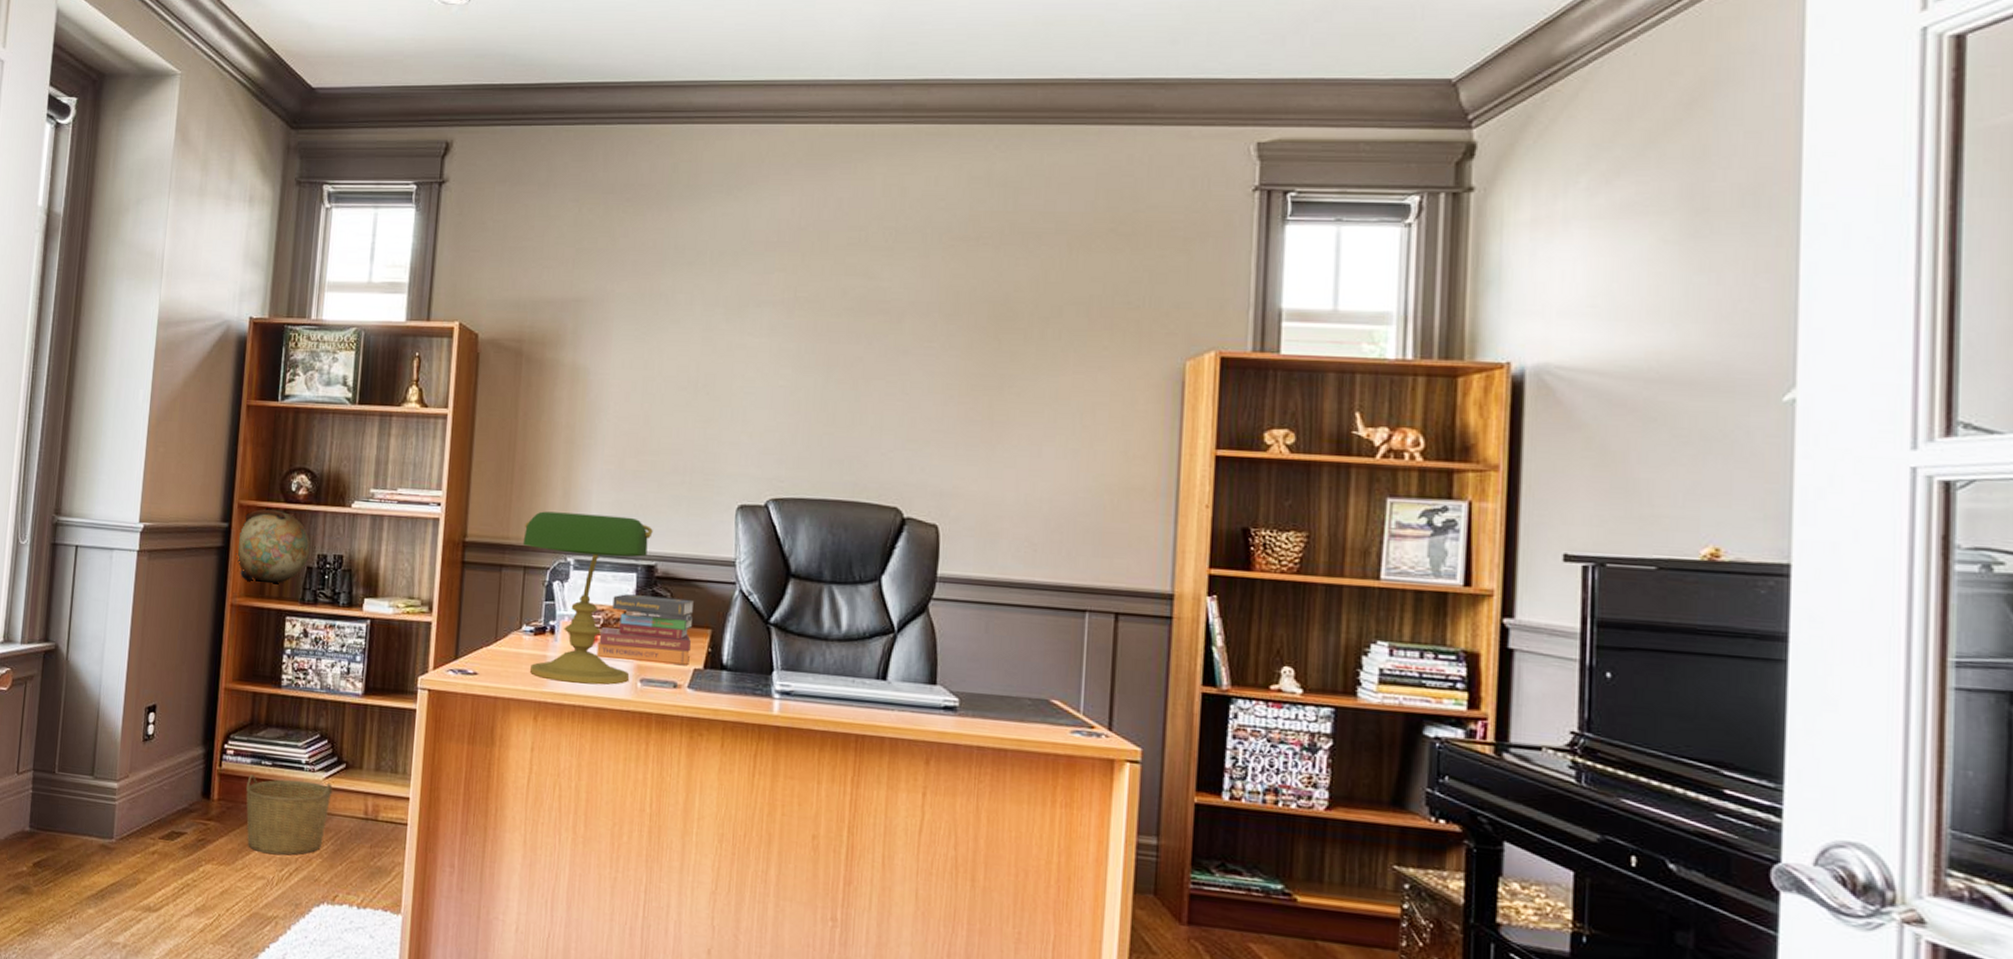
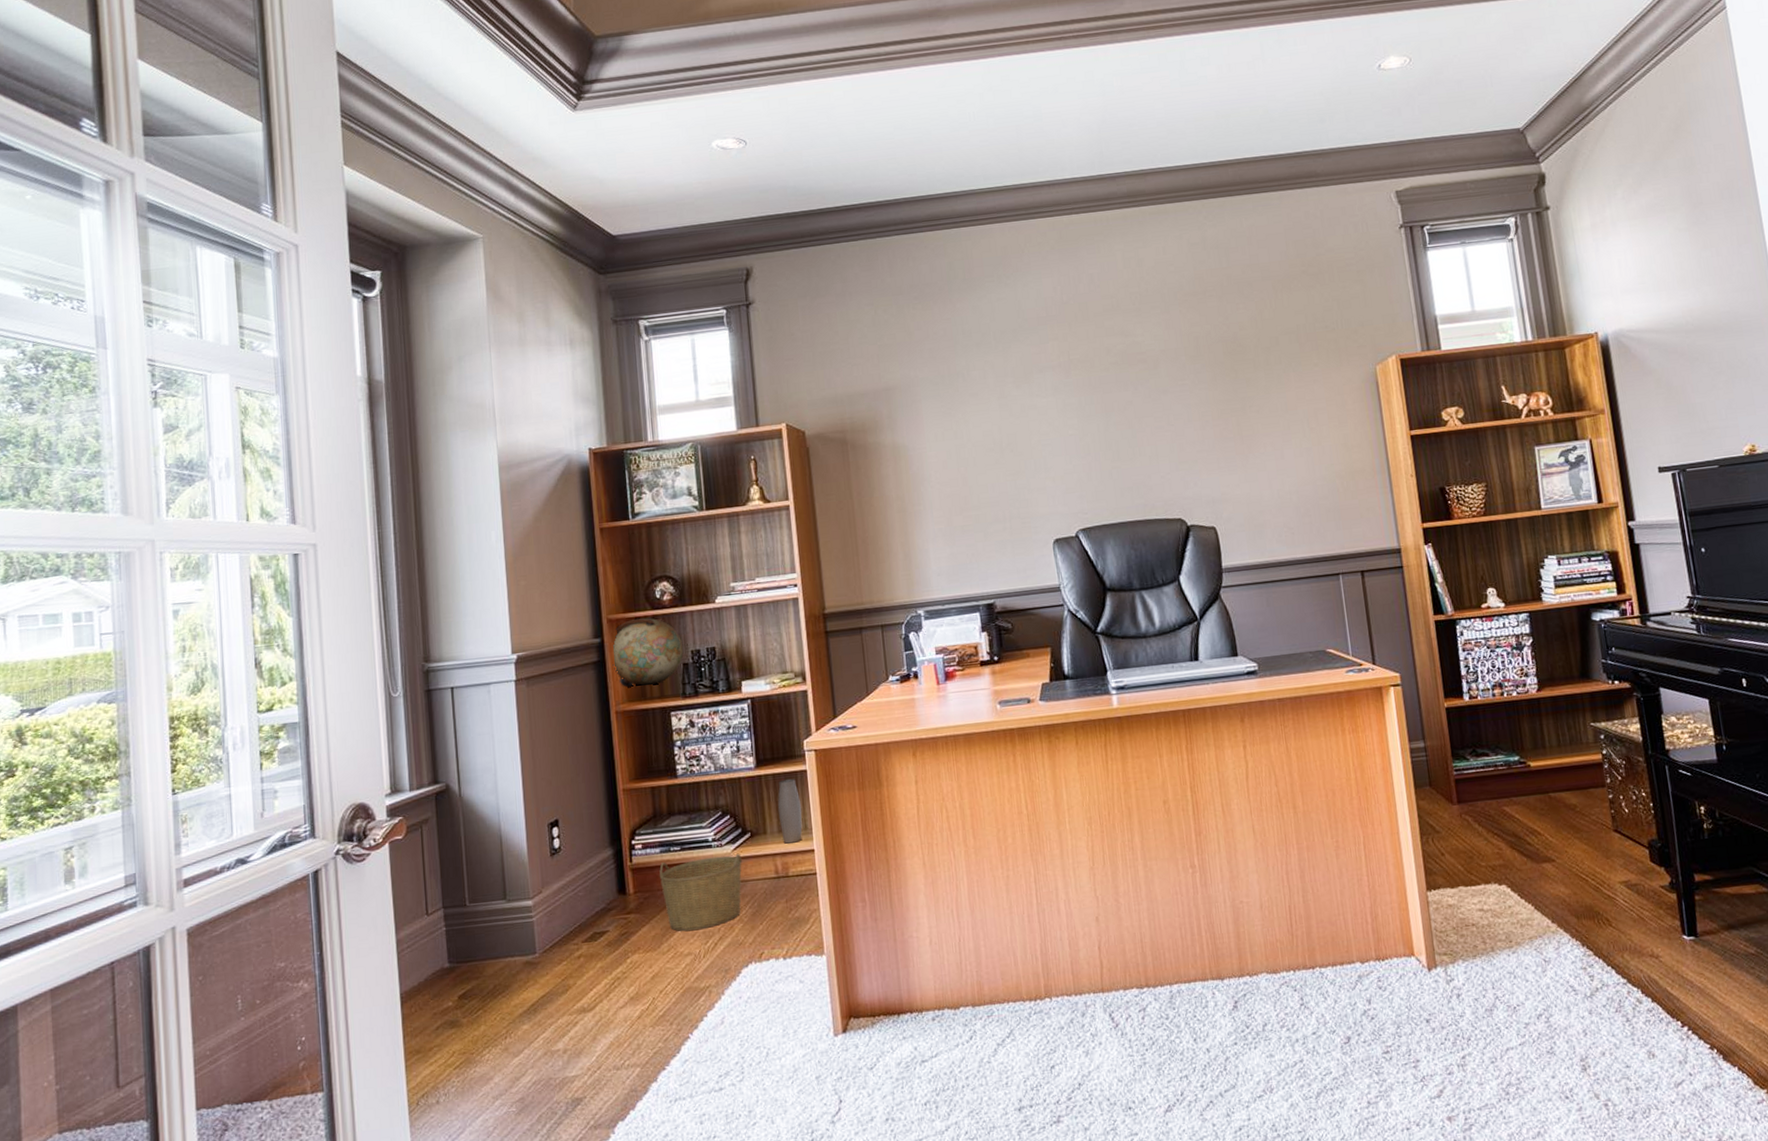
vase: none [378,714,404,786] -> present [777,778,802,844]
desk lamp: present [522,511,653,685] -> none [875,566,989,719]
books: present [596,594,695,665] -> none [956,625,1037,690]

